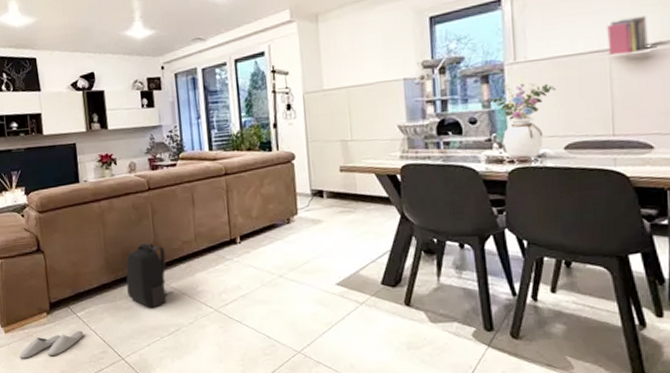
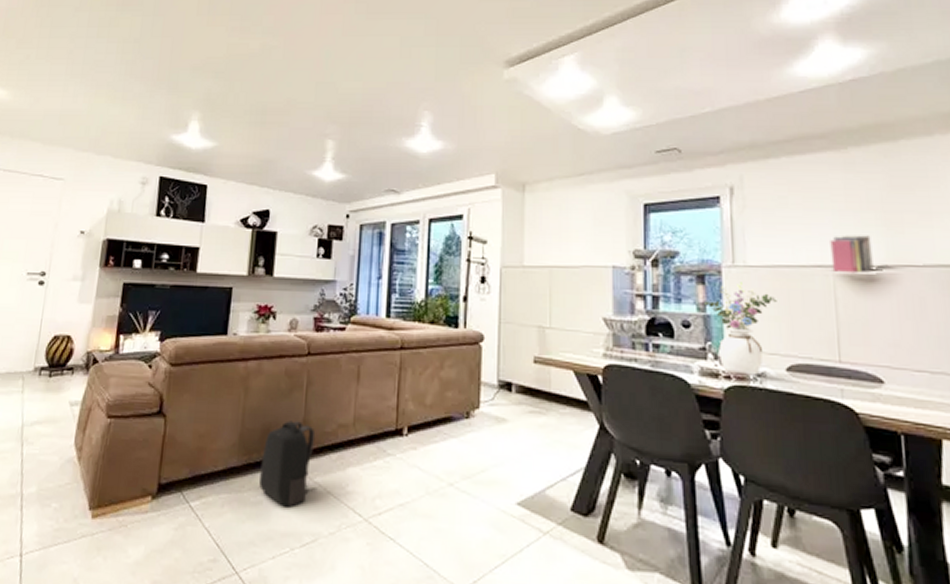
slippers: present [19,330,84,359] -> none [103,526,194,559]

